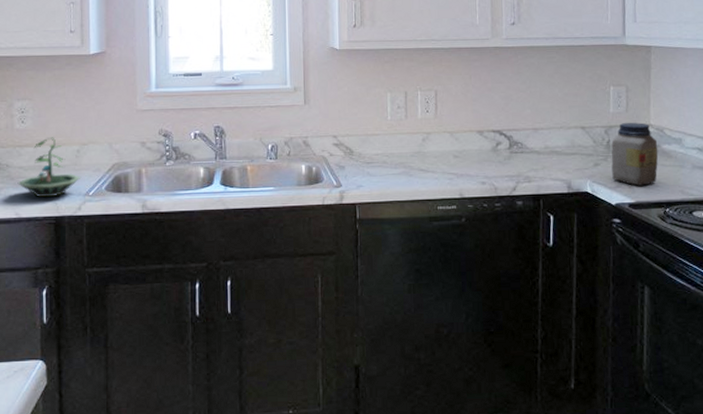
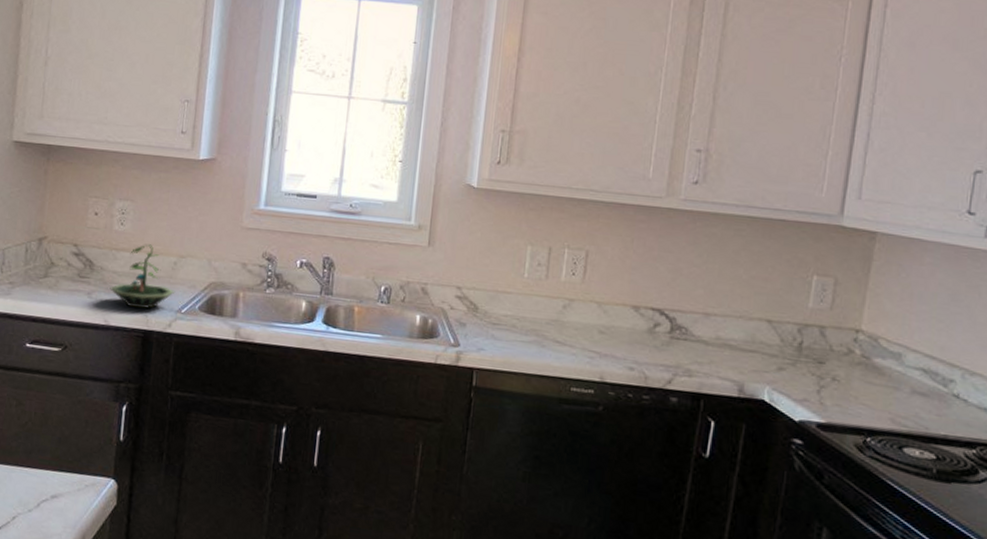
jar: present [611,123,659,186] -> none [799,323,868,405]

